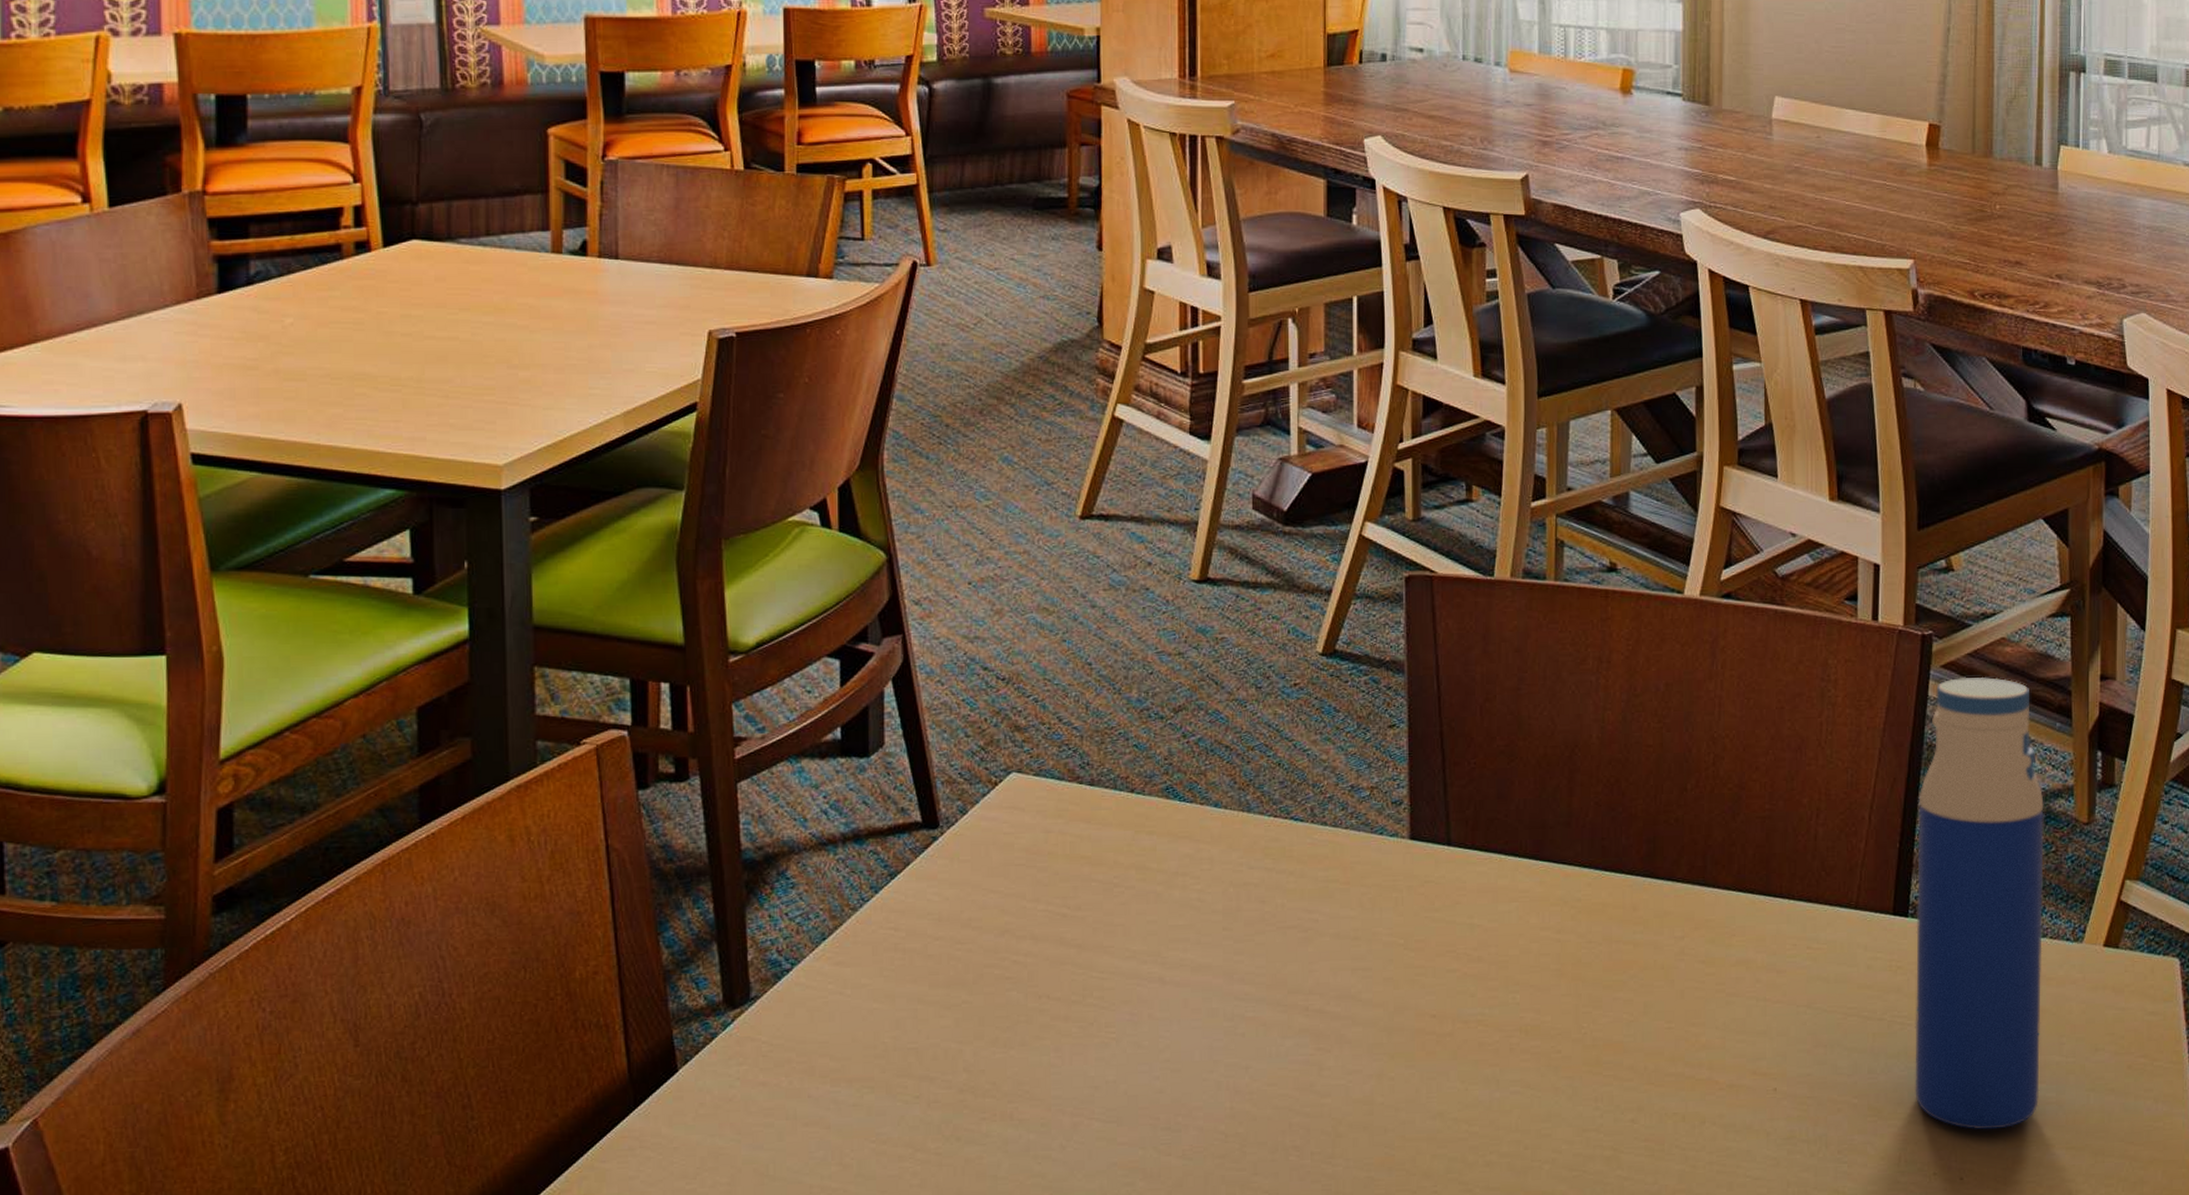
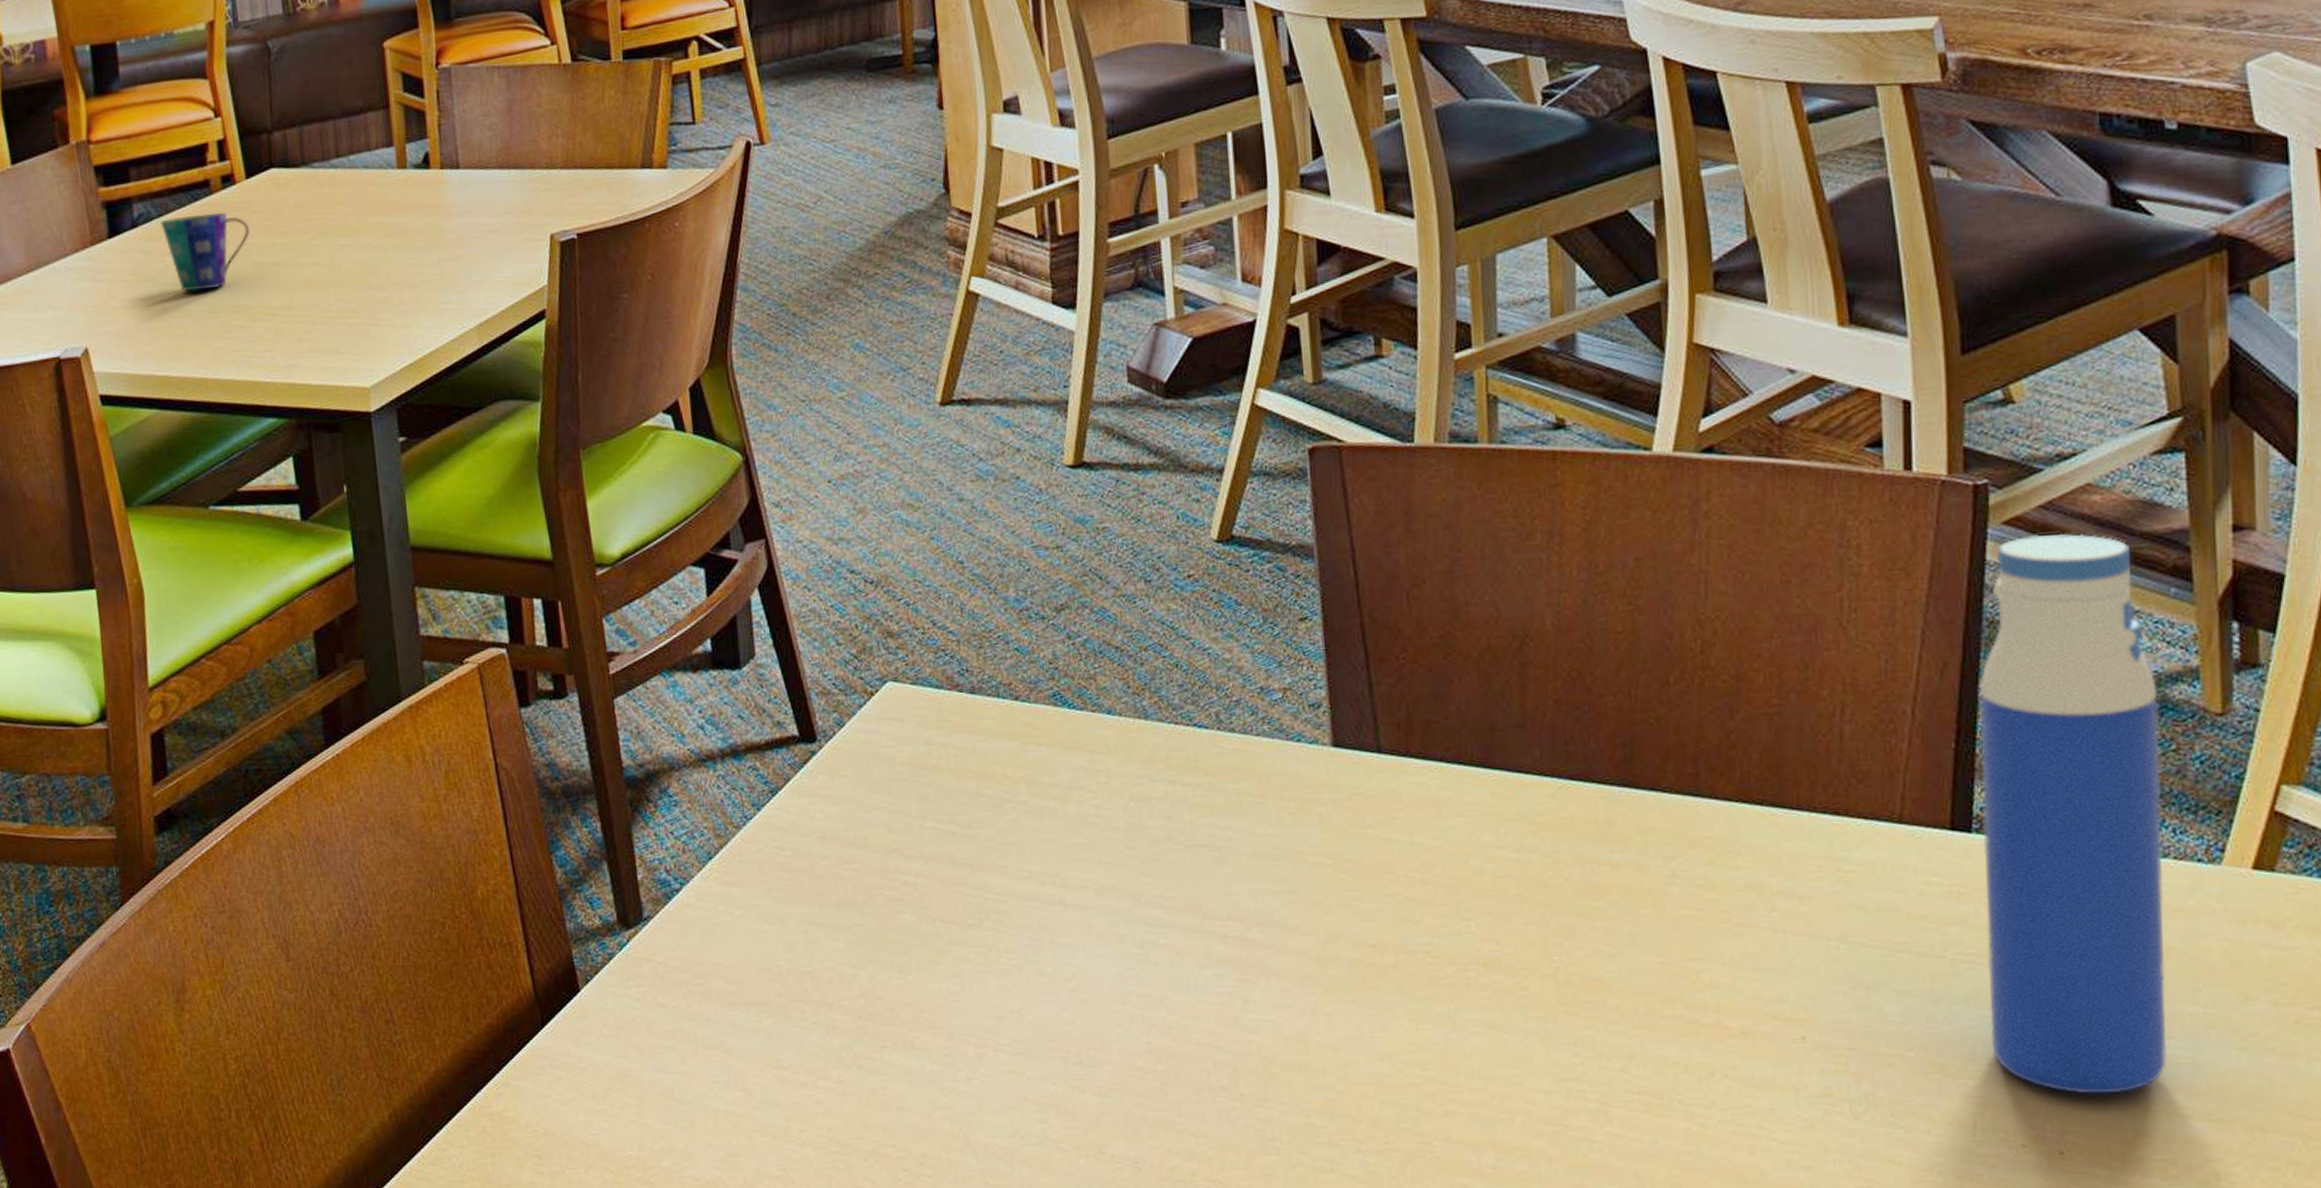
cup: none [280,278,382,355] -> present [160,212,249,292]

